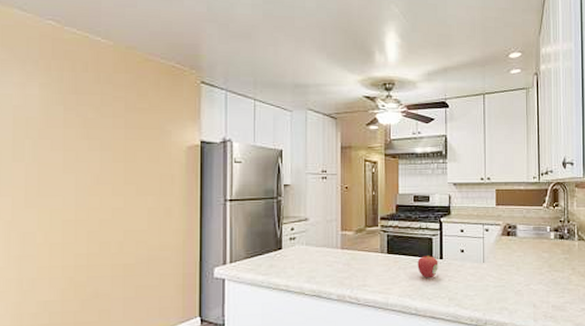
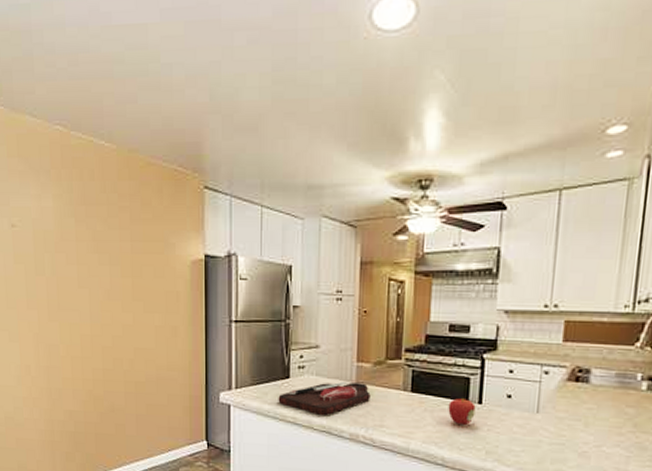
cutting board: none [271,249,354,282] -> present [278,382,371,416]

